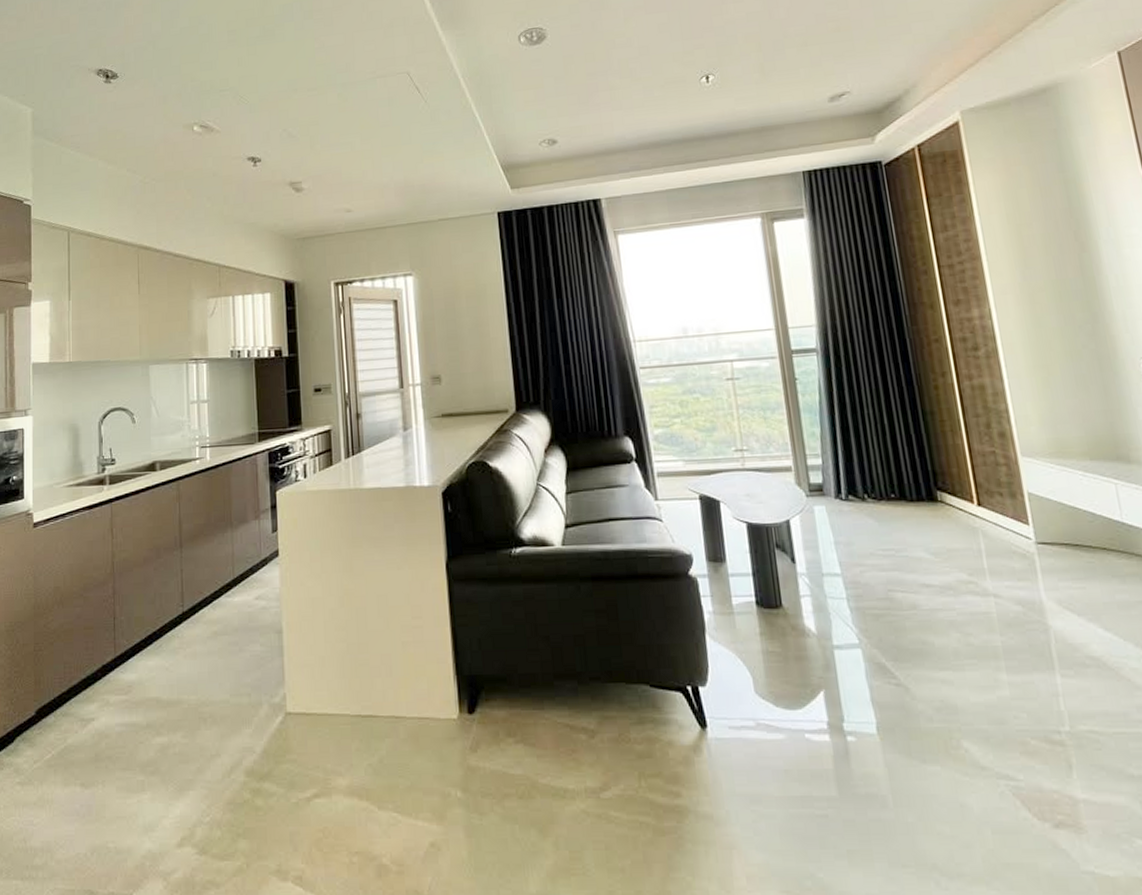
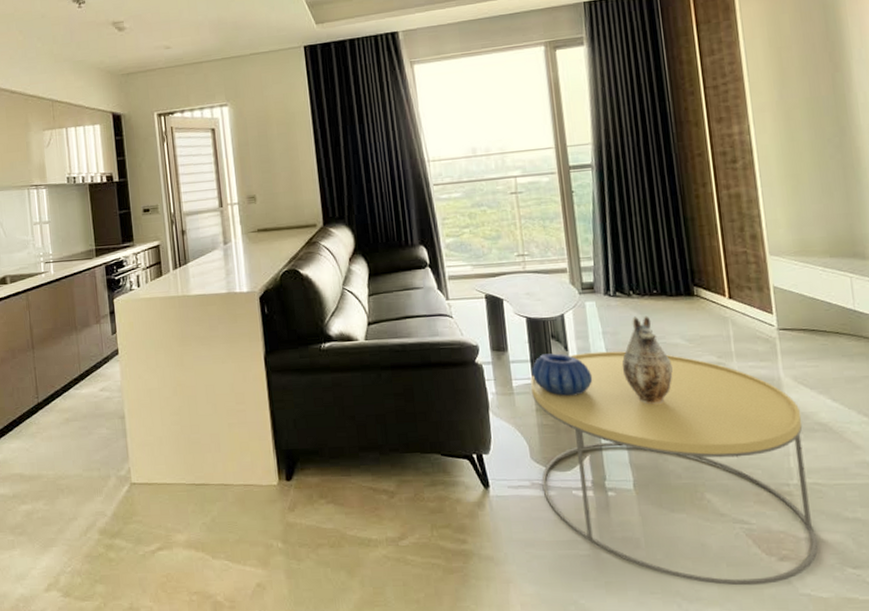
coffee table: none [753,564,1099,859] -> present [530,351,818,586]
decorative bowl: none [754,566,825,617] -> present [532,353,593,396]
decorative vase: none [858,523,918,631] -> present [622,315,674,405]

